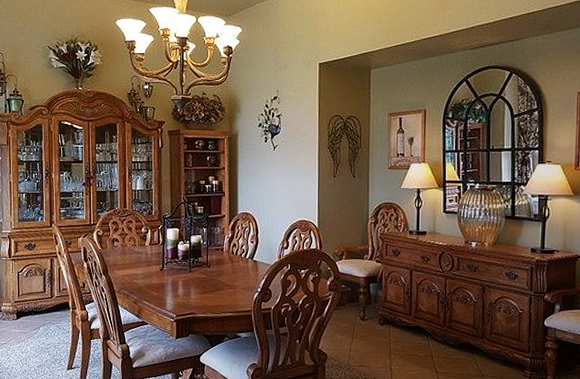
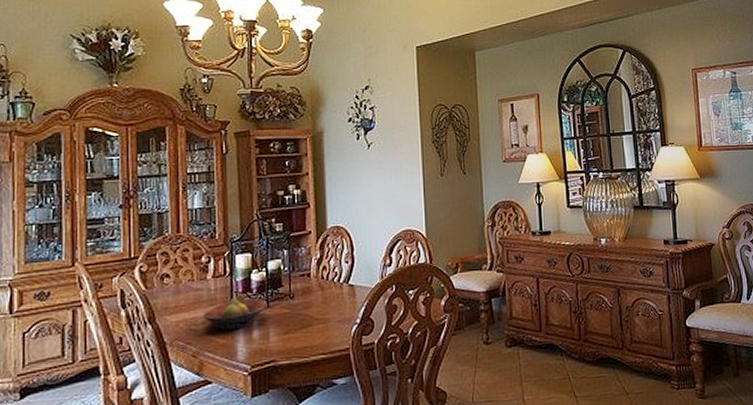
fruit bowl: none [143,259,190,286] -> present [204,294,267,331]

